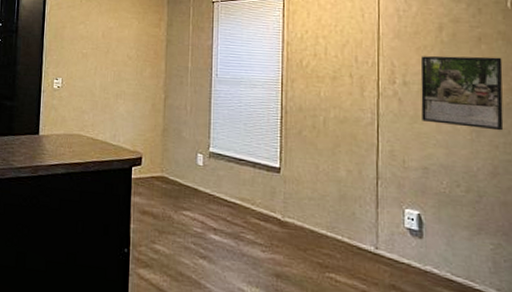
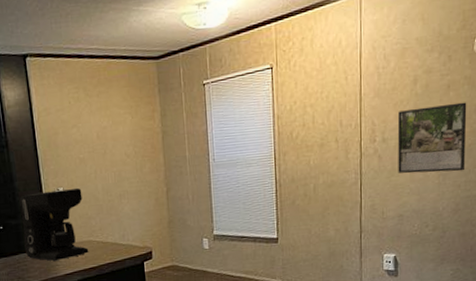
coffee maker: none [15,79,80,149] -> present [19,187,89,261]

